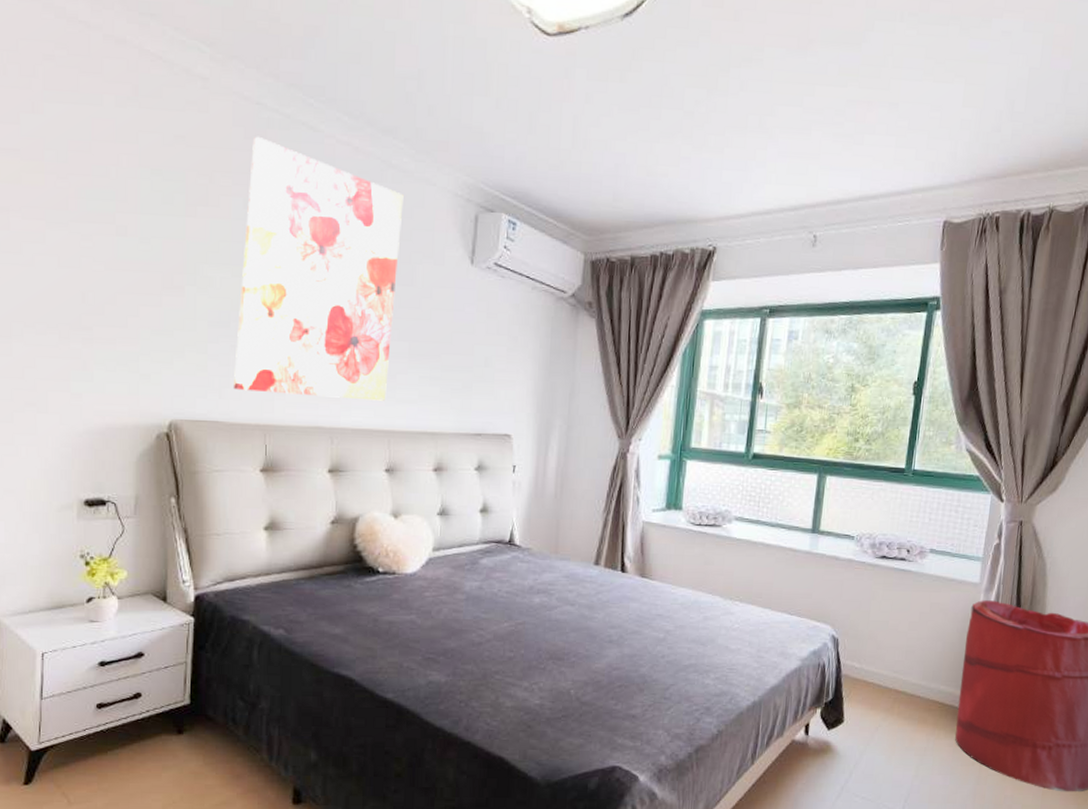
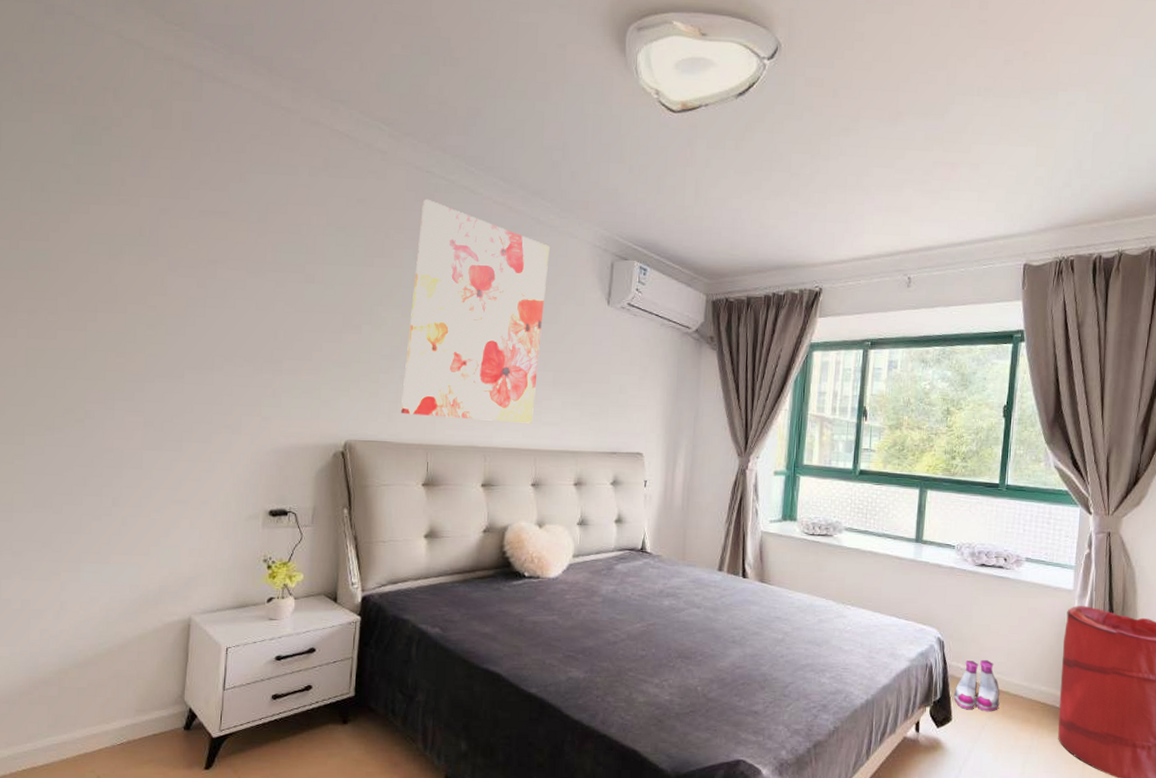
boots: none [847,658,897,713] -> present [954,660,1000,712]

